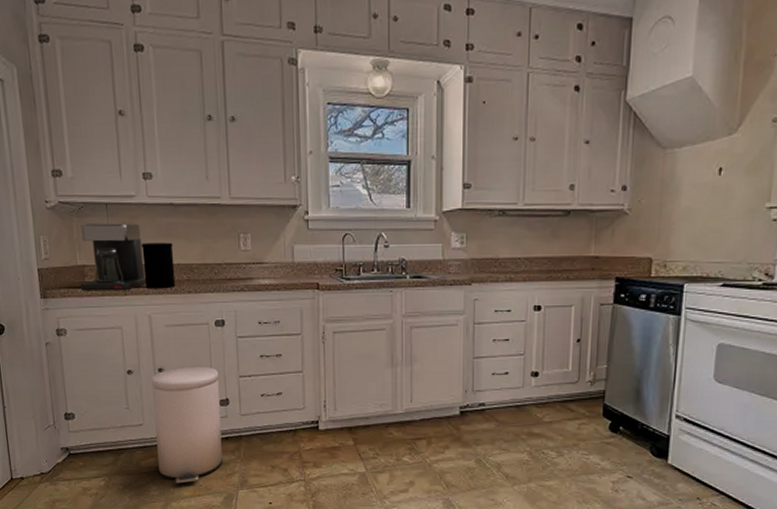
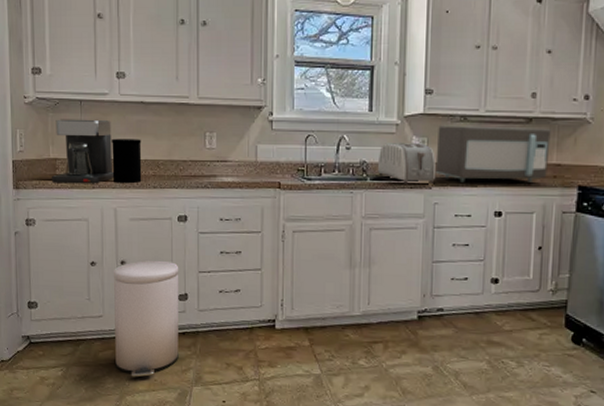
toaster: none [416,239,475,281] -> present [377,143,436,185]
microwave: none [474,220,589,278] -> present [435,126,551,183]

